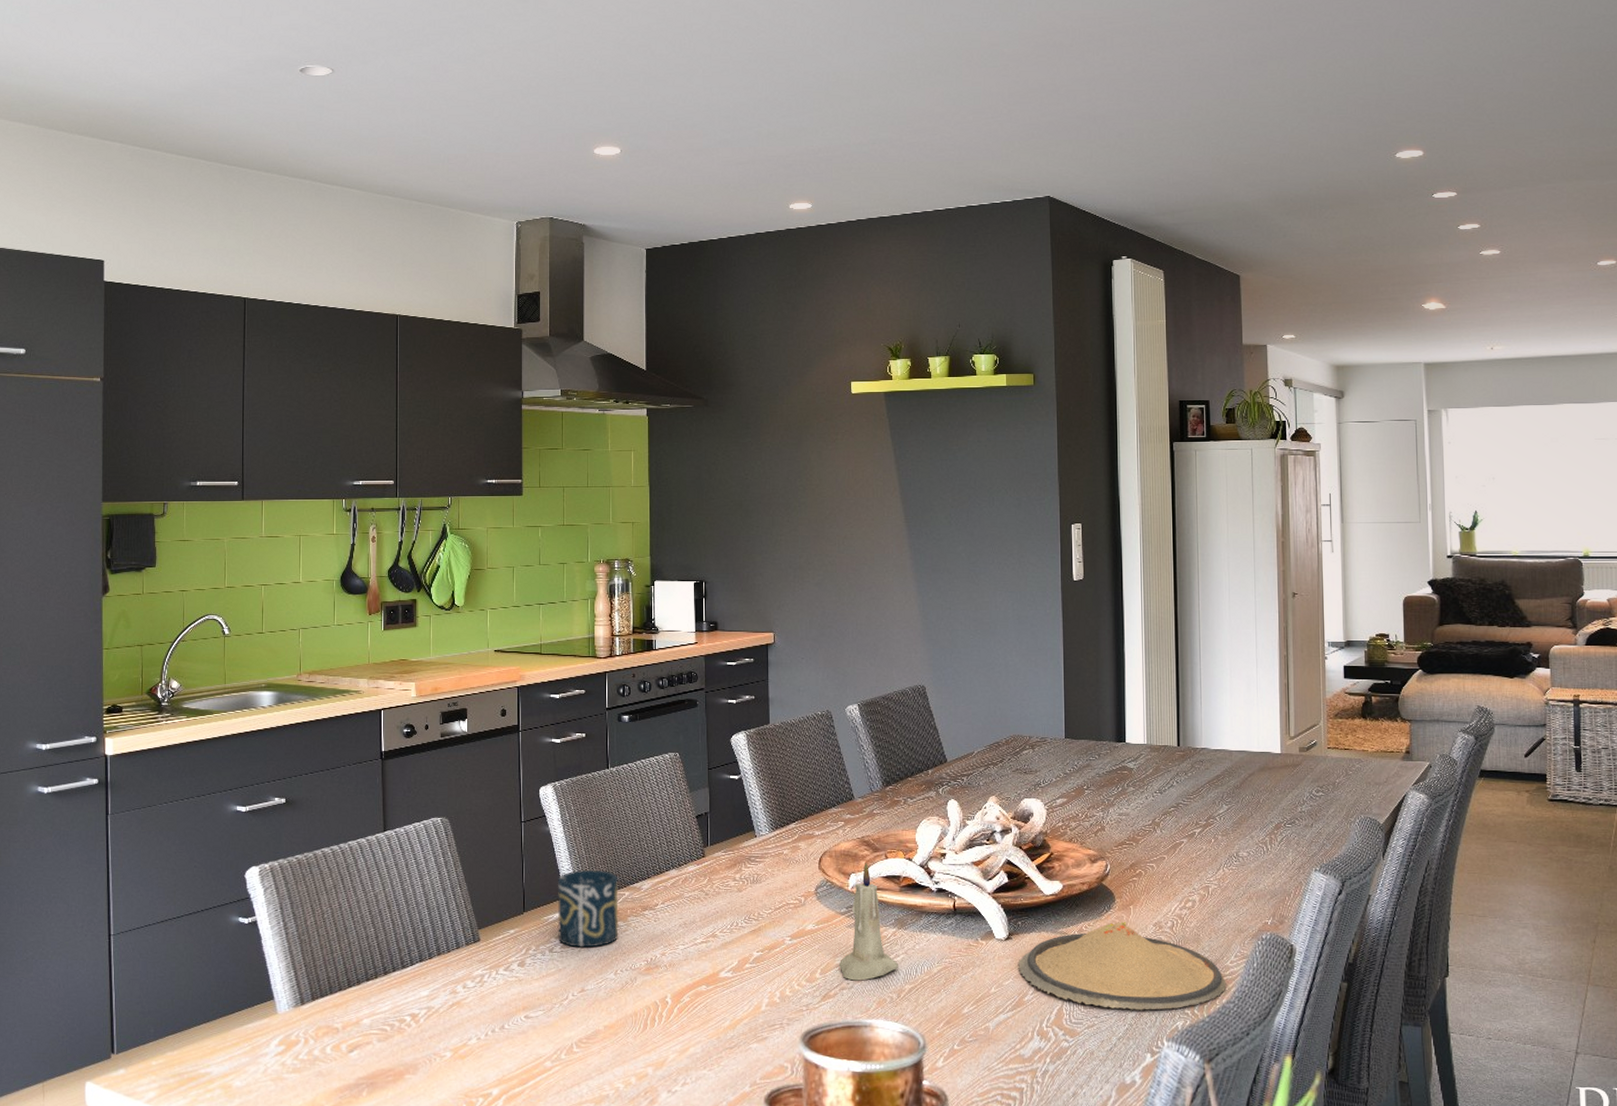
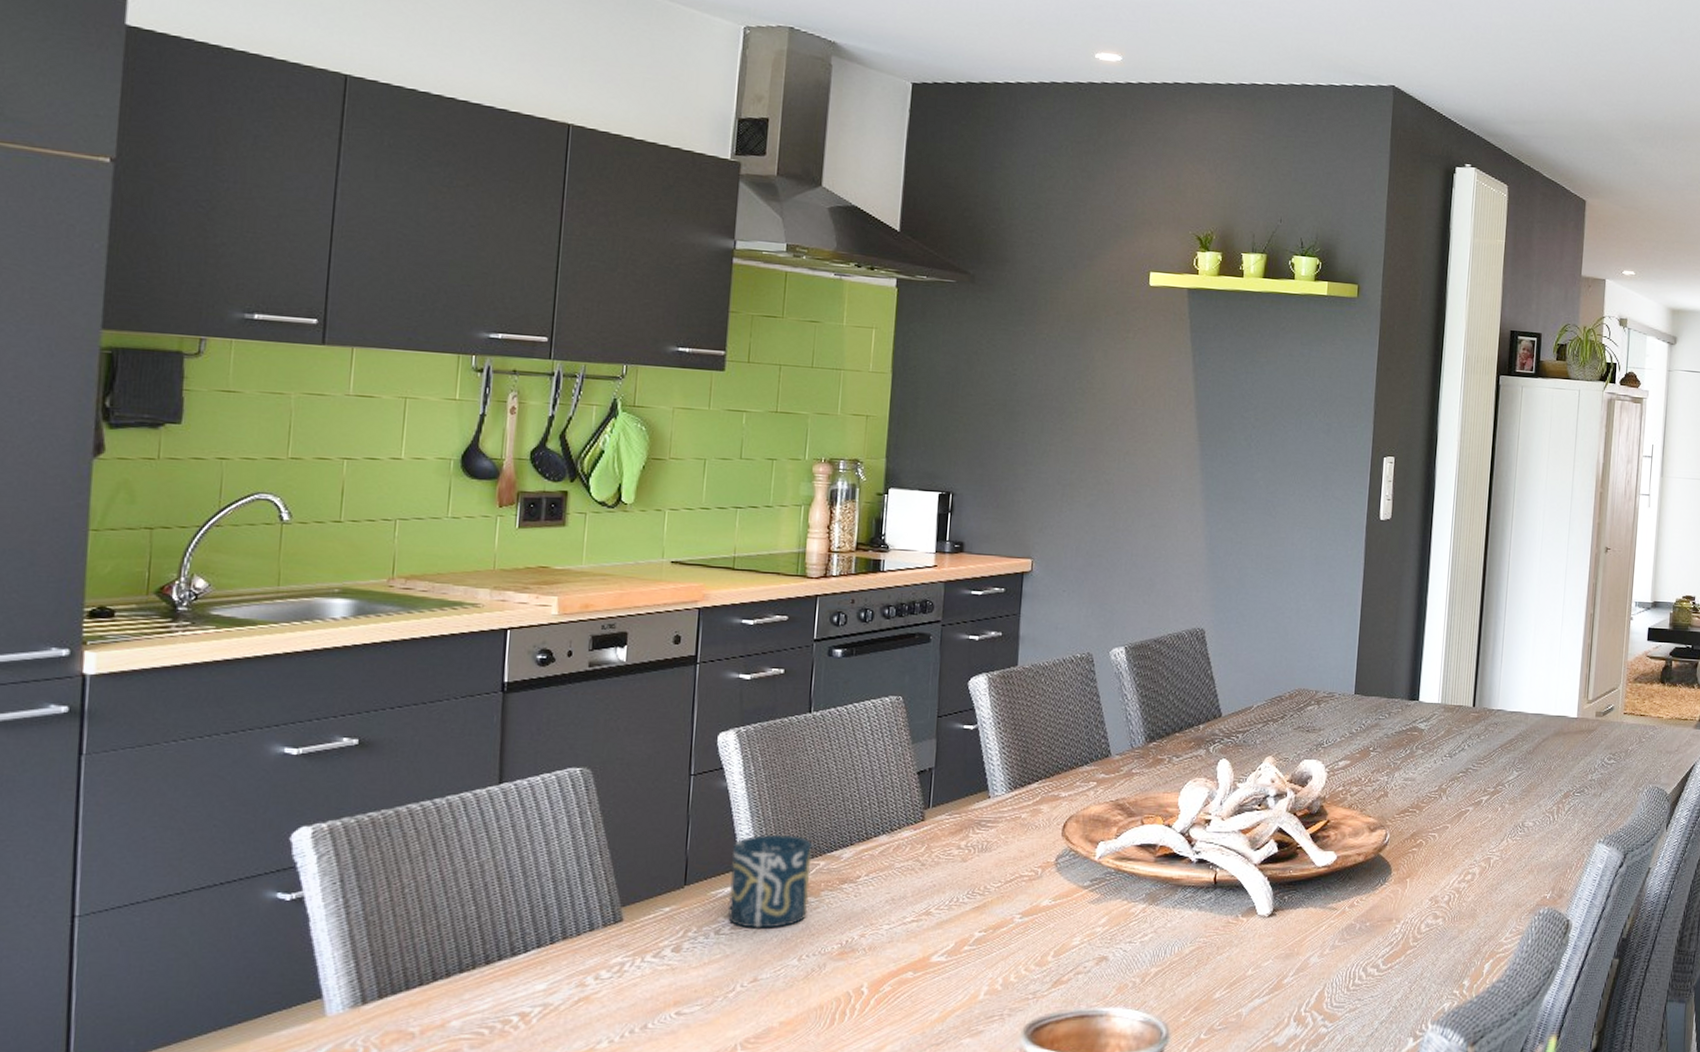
candle: present [838,863,898,981] -> none [1075,829,1145,964]
plate: present [1018,921,1226,1010] -> none [1279,895,1499,991]

